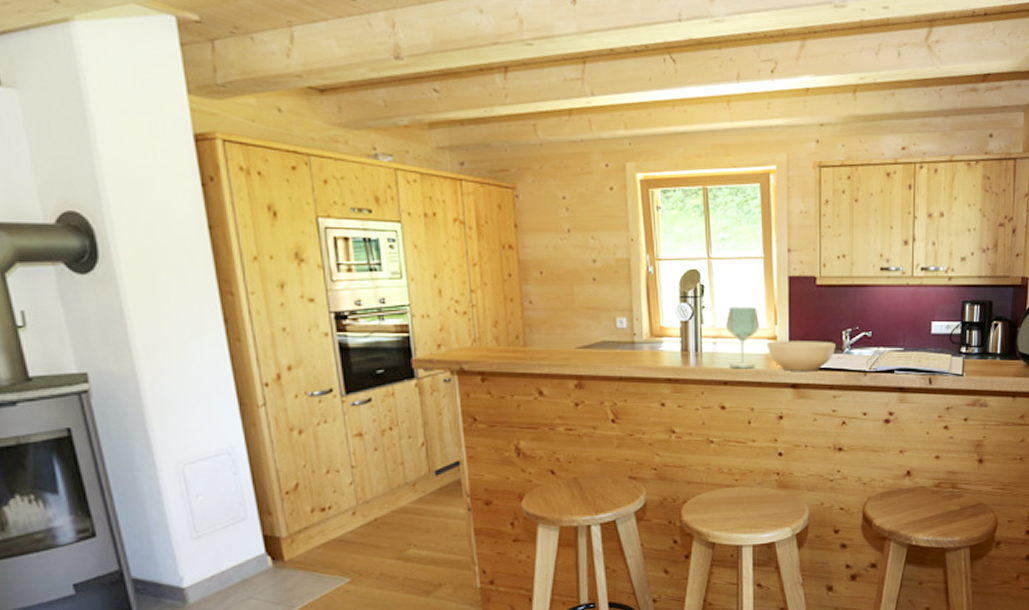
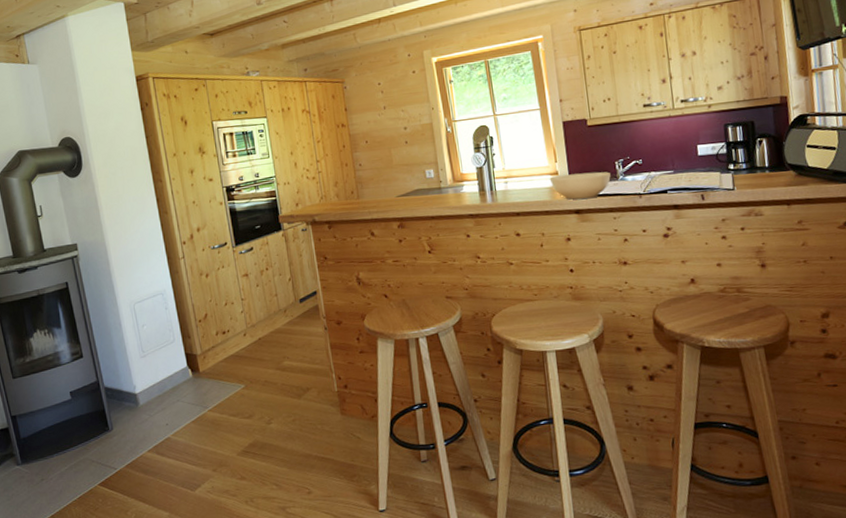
wine glass: present [726,306,759,369] -> none [513,149,542,202]

